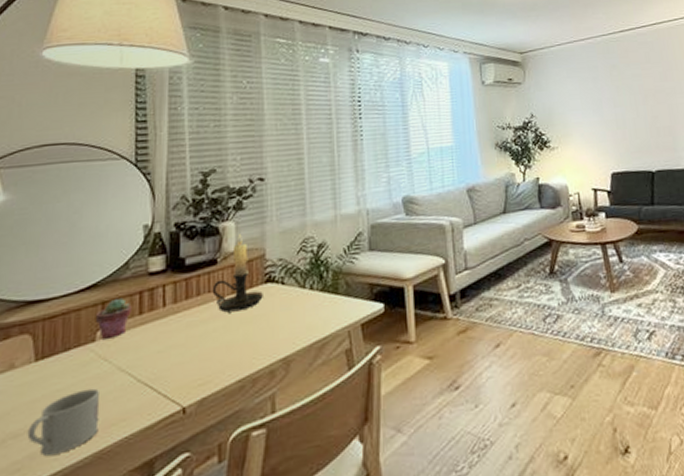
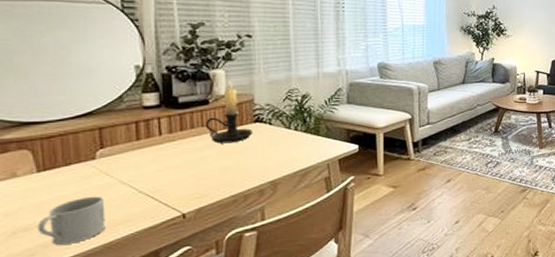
potted succulent: present [95,297,132,339] -> none [93,125,129,158]

